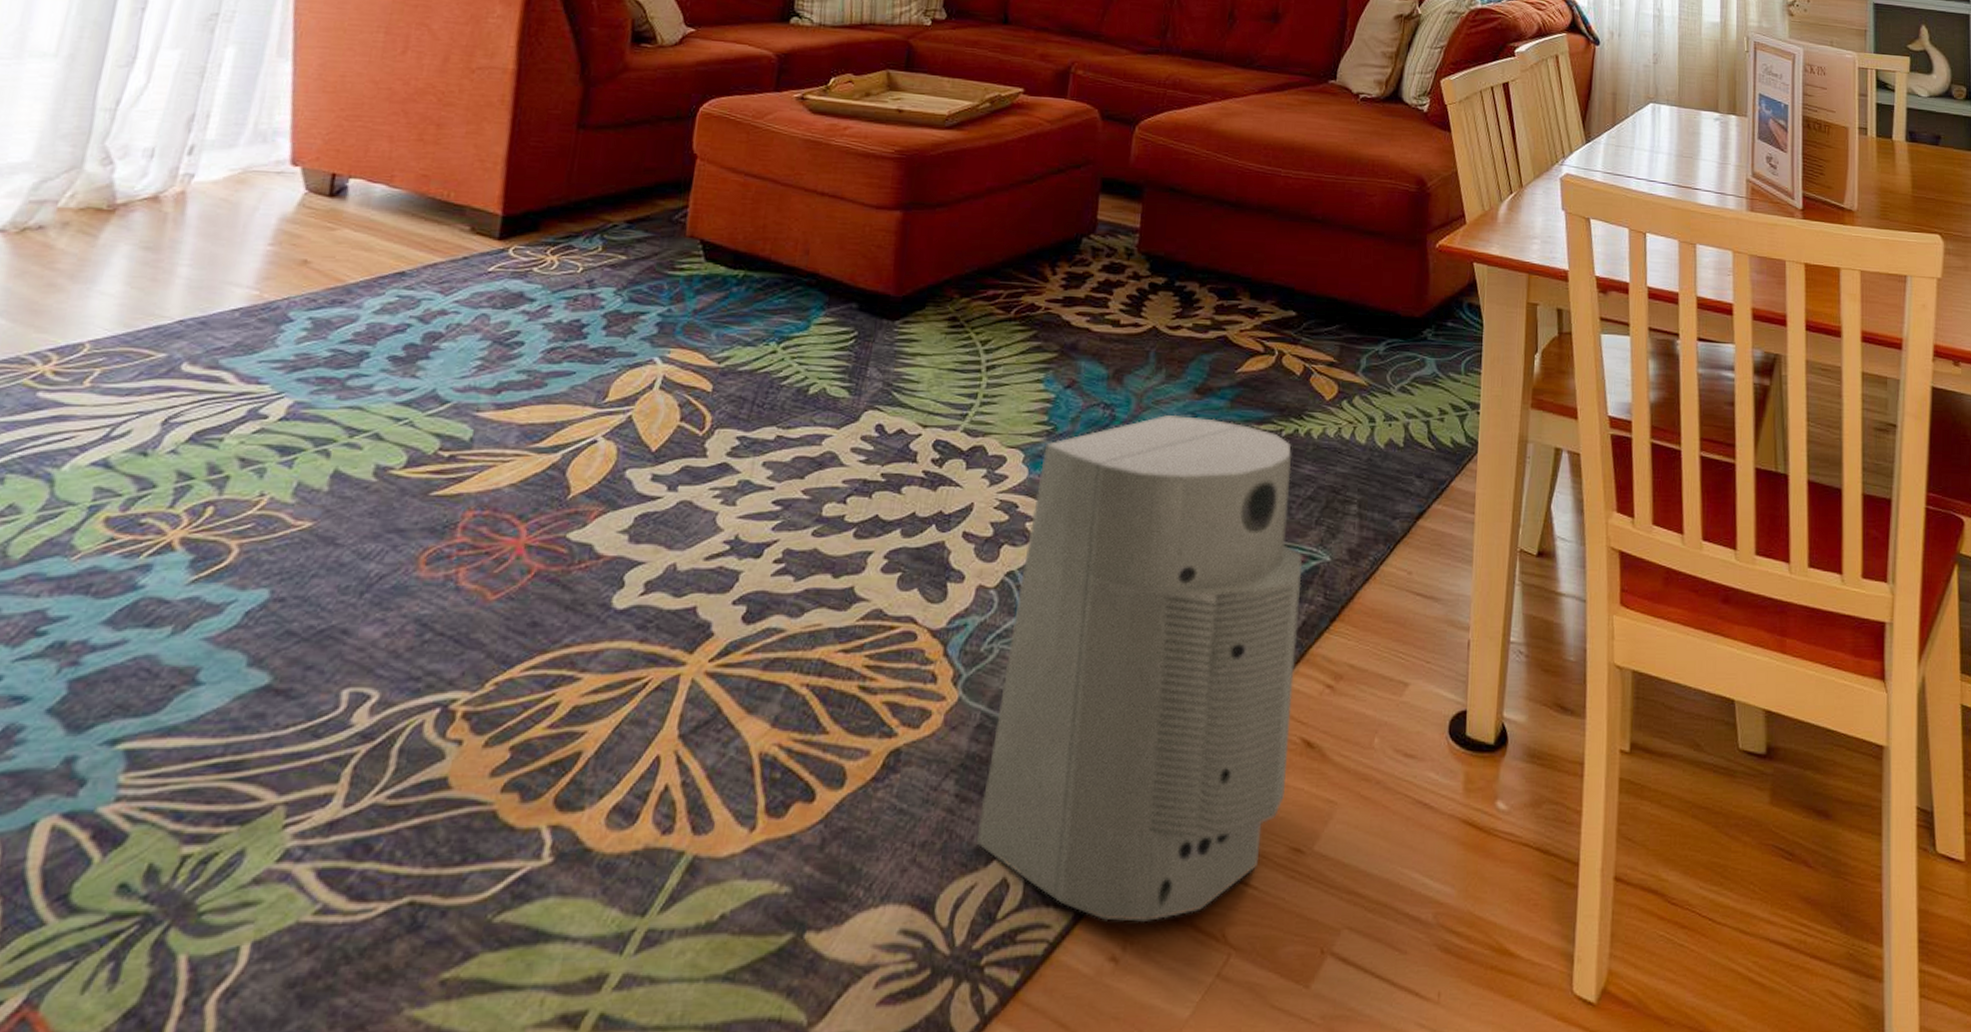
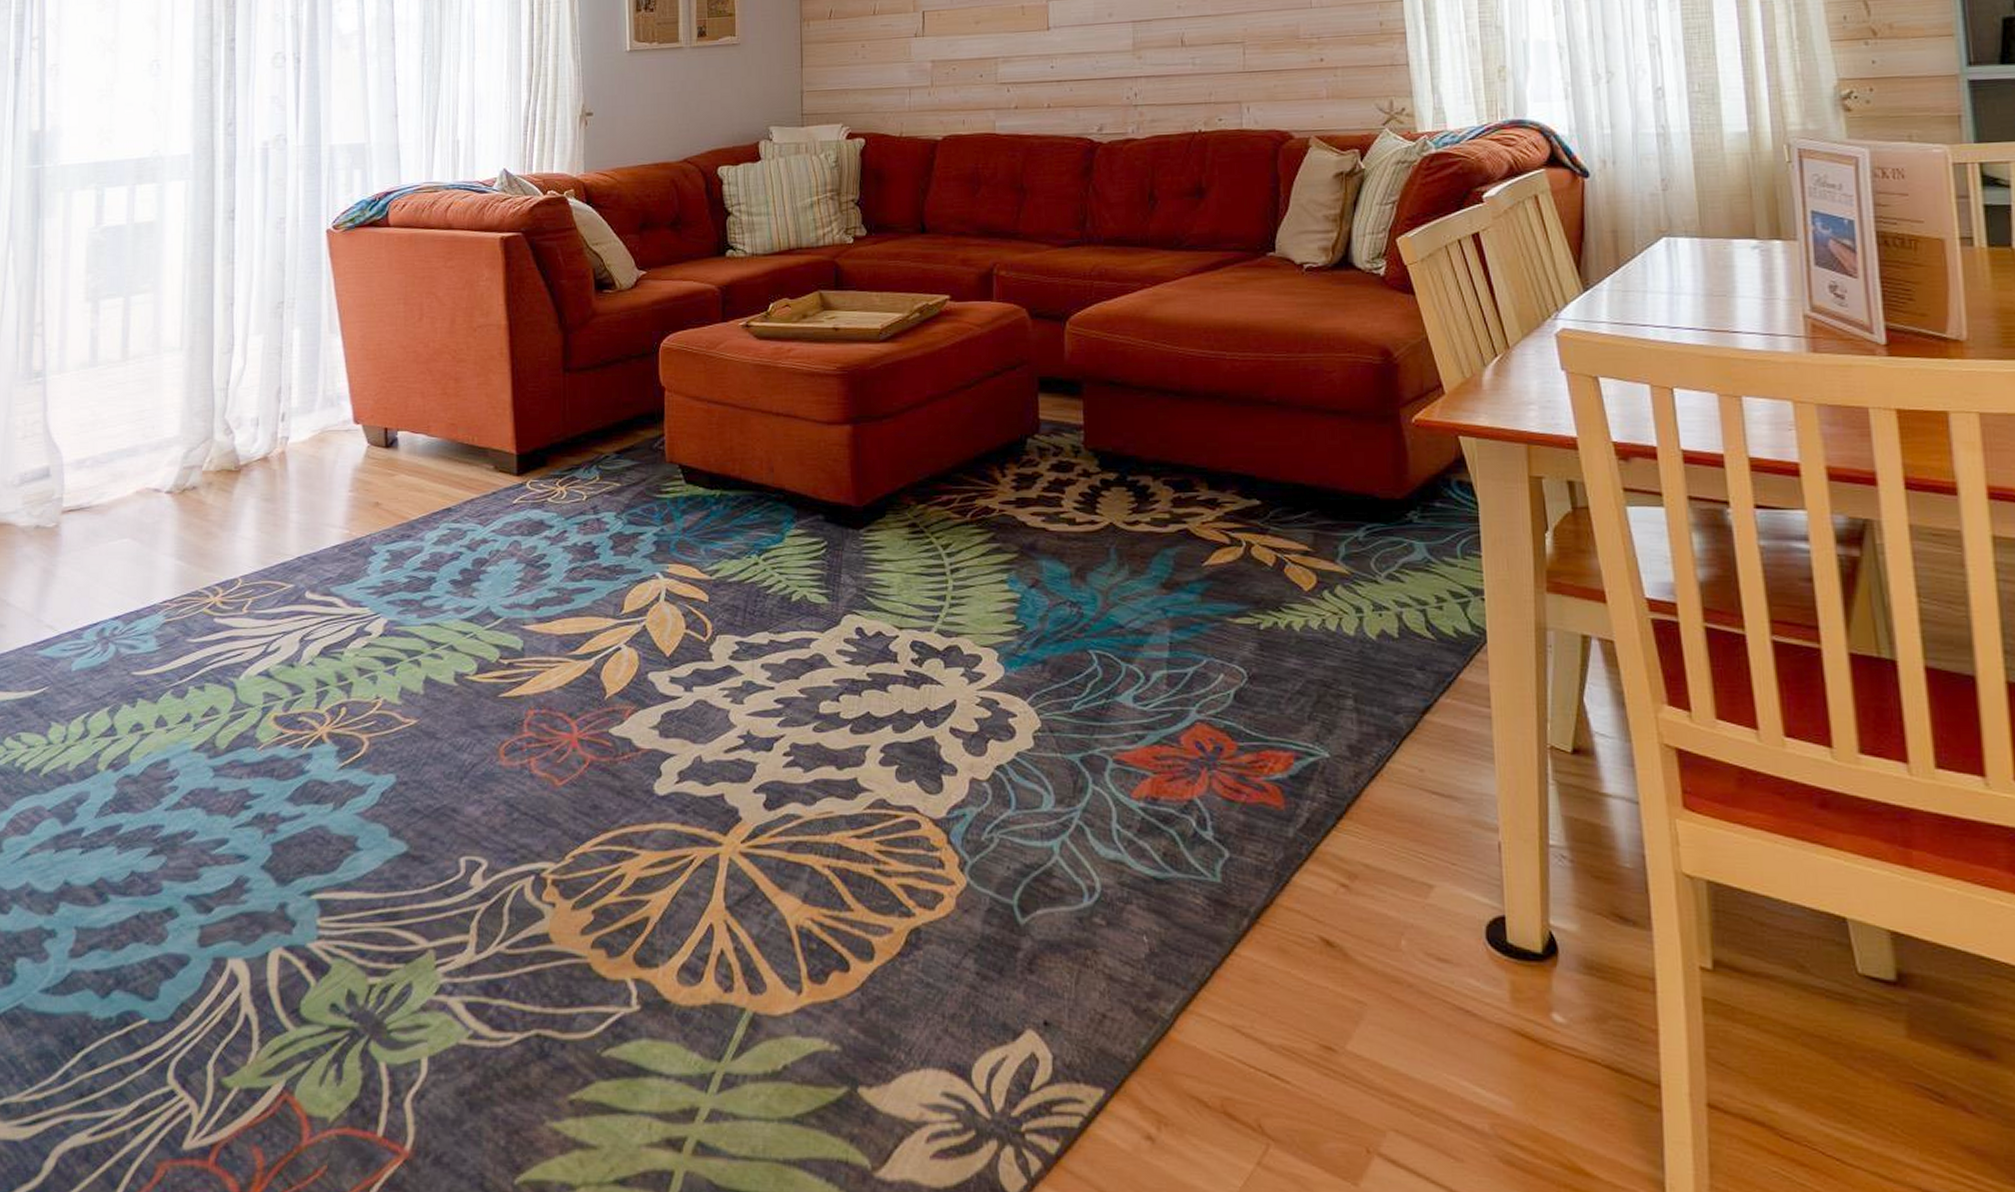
air purifier: present [976,414,1304,922] -> none [1001,610,1308,1105]

